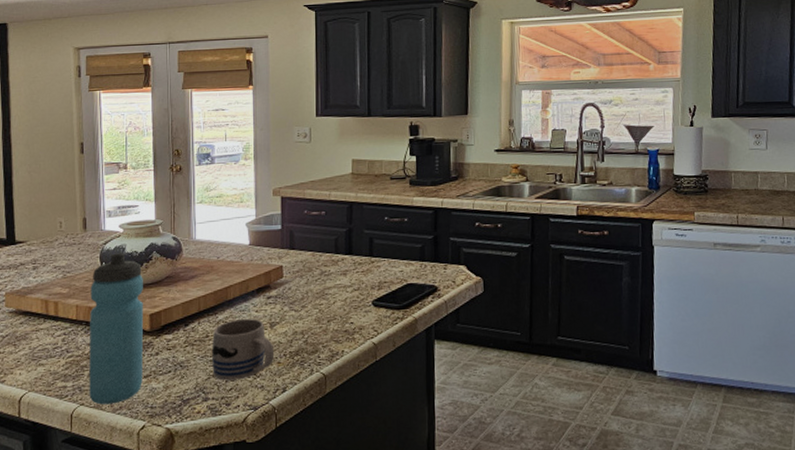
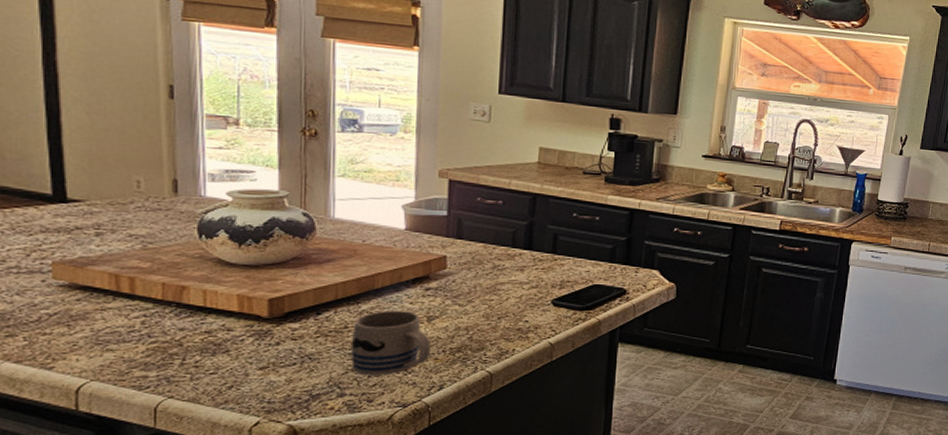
water bottle: present [89,253,143,405] -> none [181,225,260,398]

